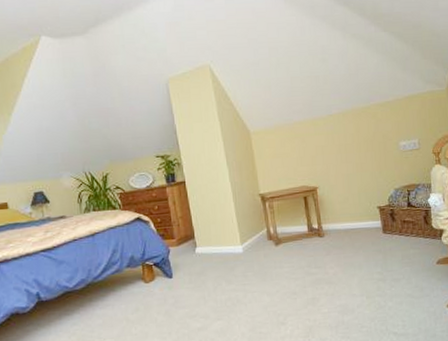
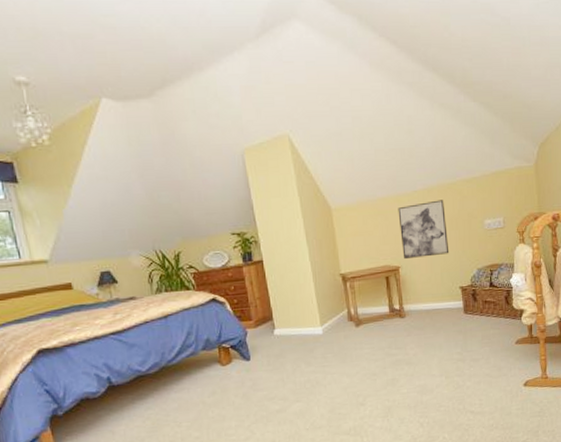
wall art: none [314,123,366,180] -> present [398,200,450,260]

